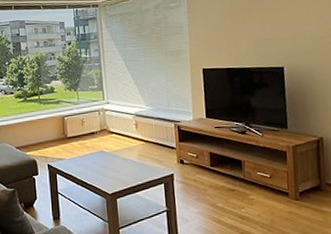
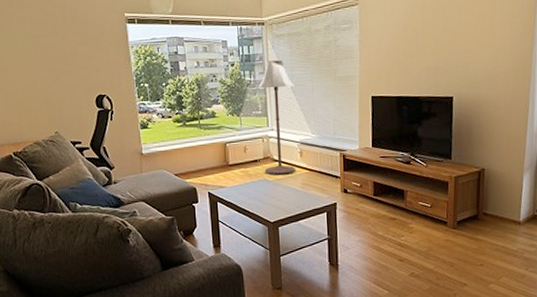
floor lamp: none [93,38,132,147] -> present [258,60,295,176]

